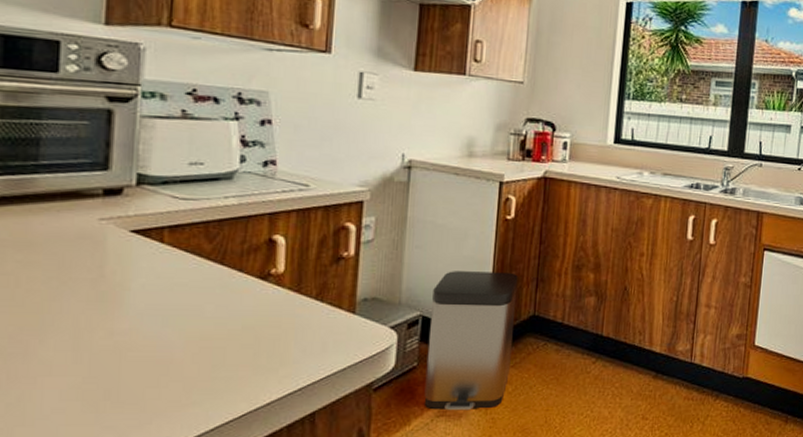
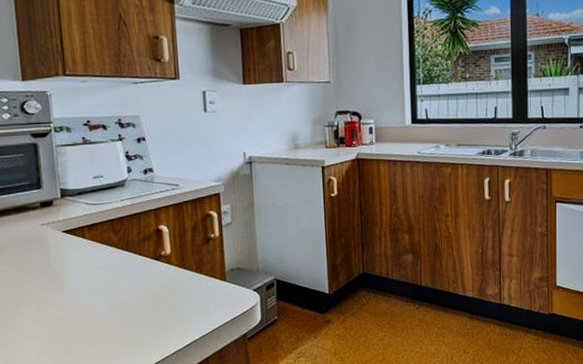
pedal bin: present [424,271,519,411] -> none [282,240,350,353]

